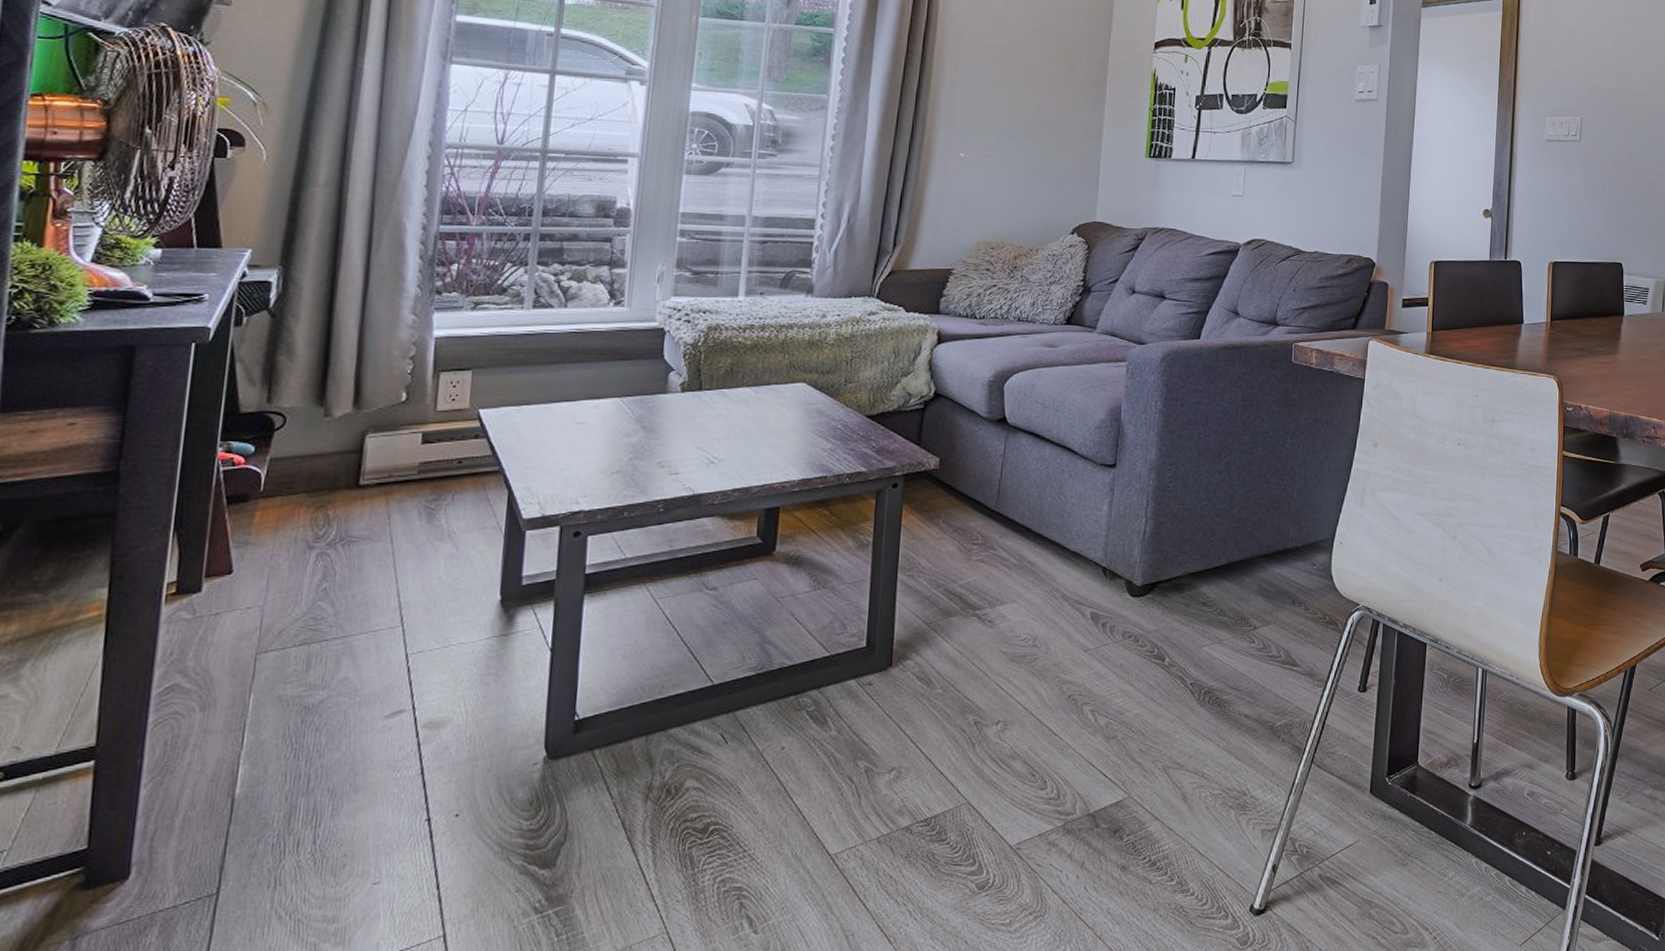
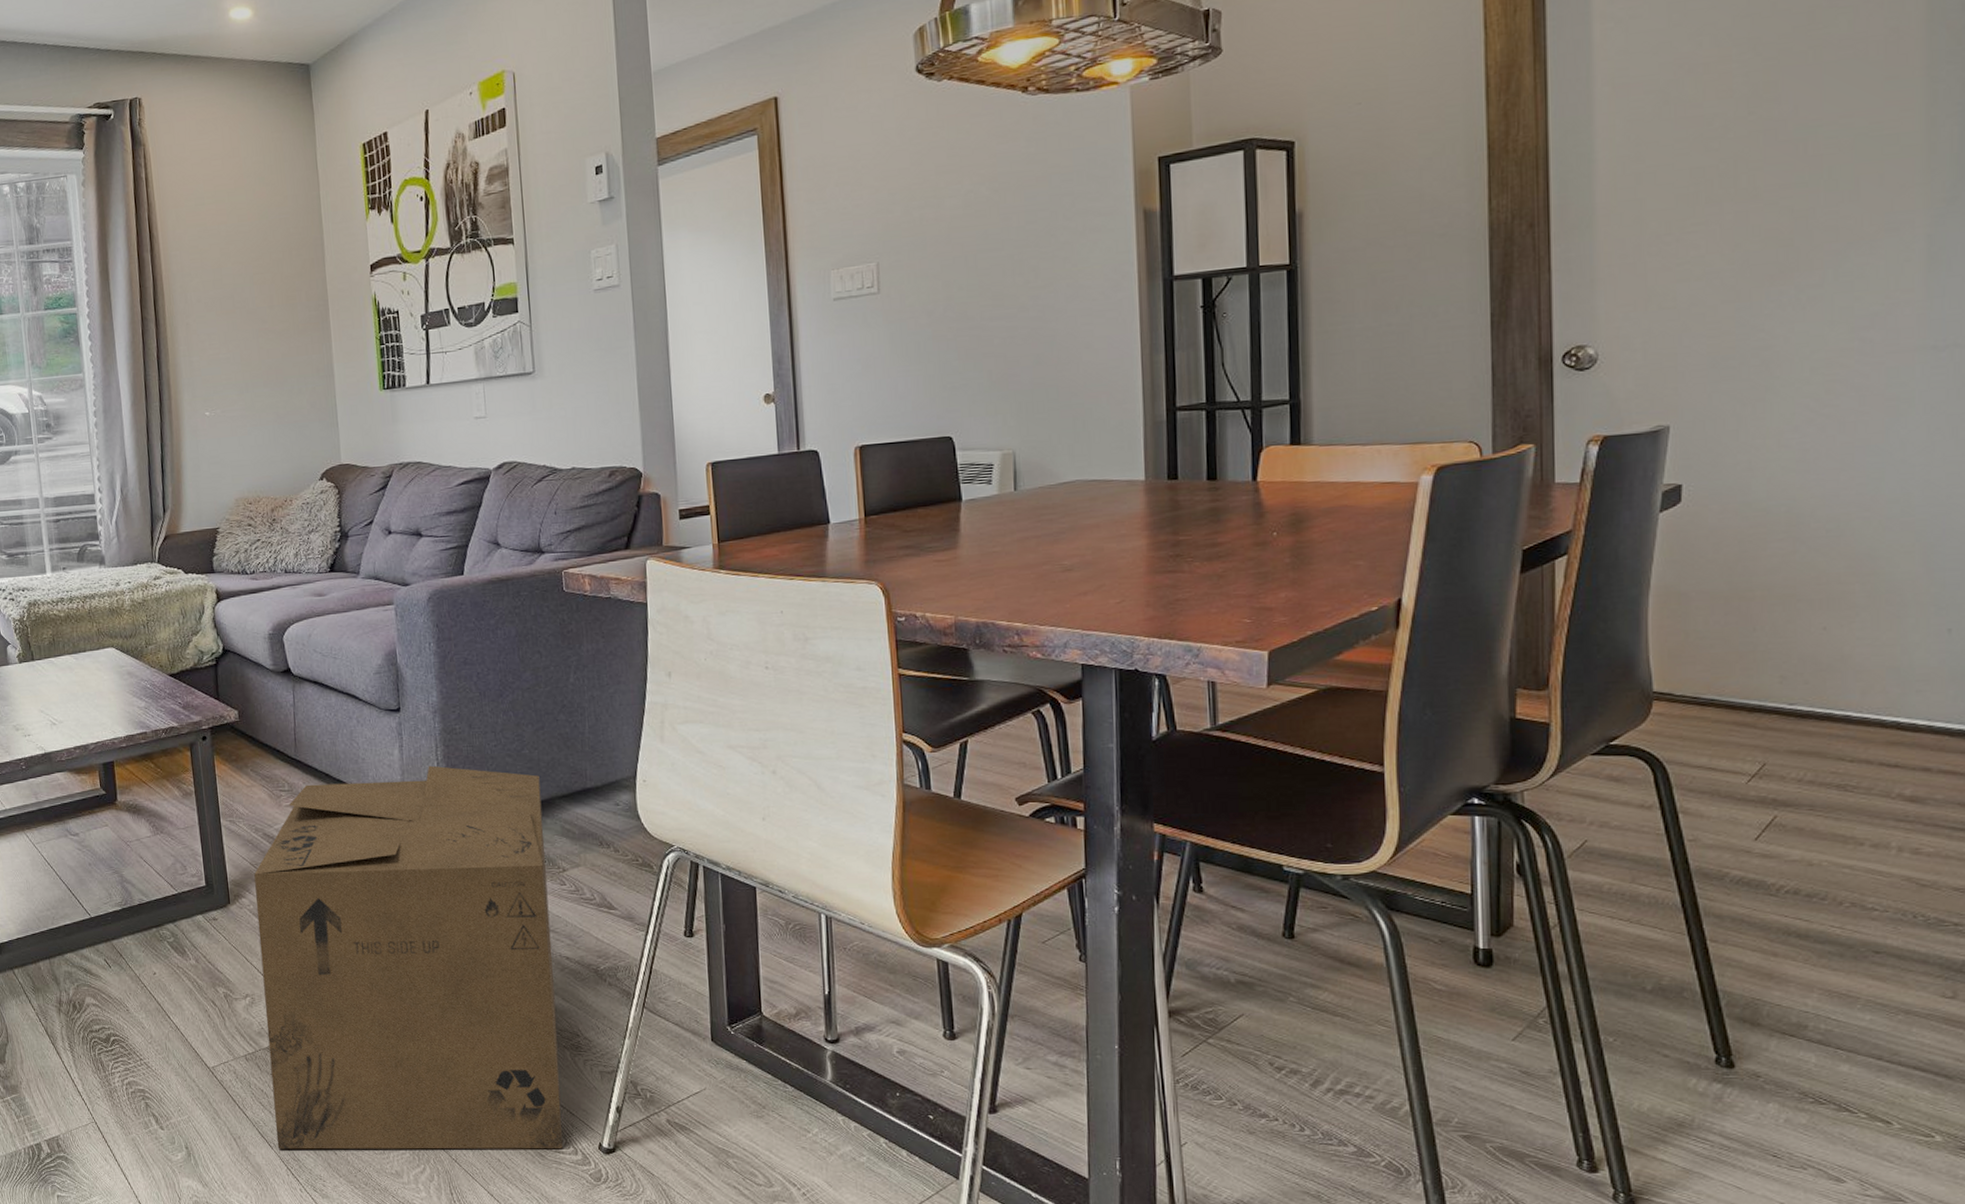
cardboard box: none [898,522,1244,944] -> present [254,765,563,1150]

